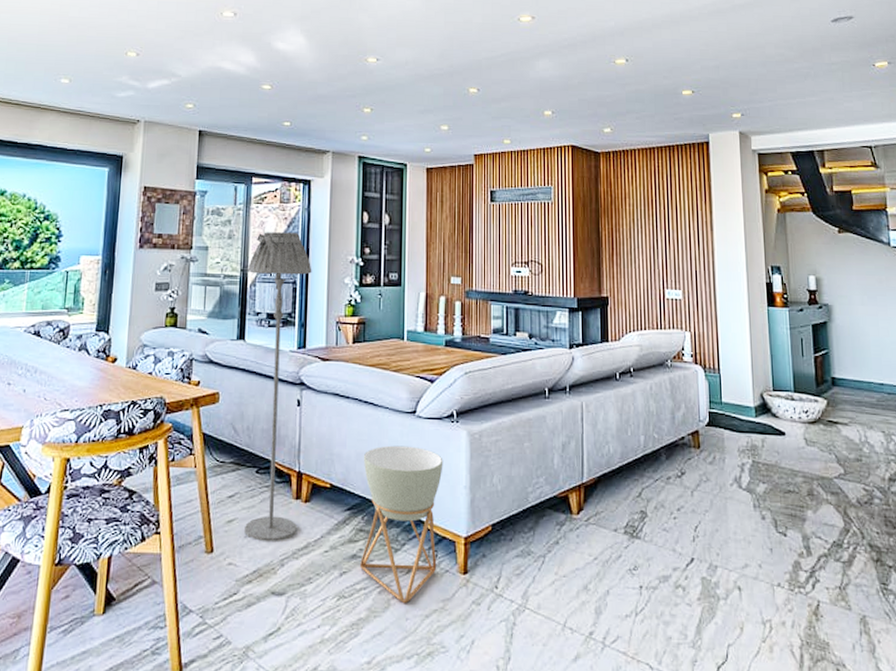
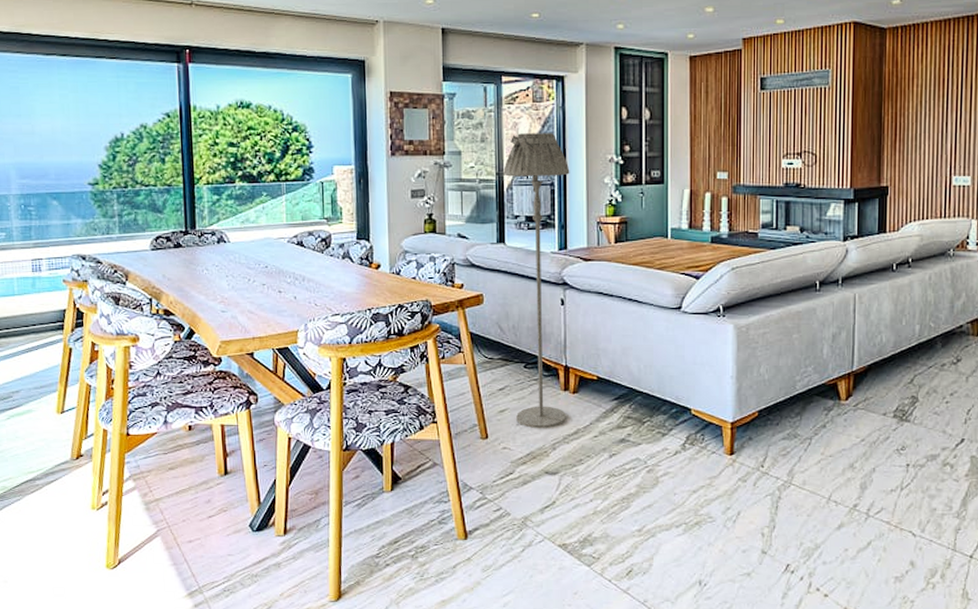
planter: present [360,445,443,604] -> none [629,340,710,481]

